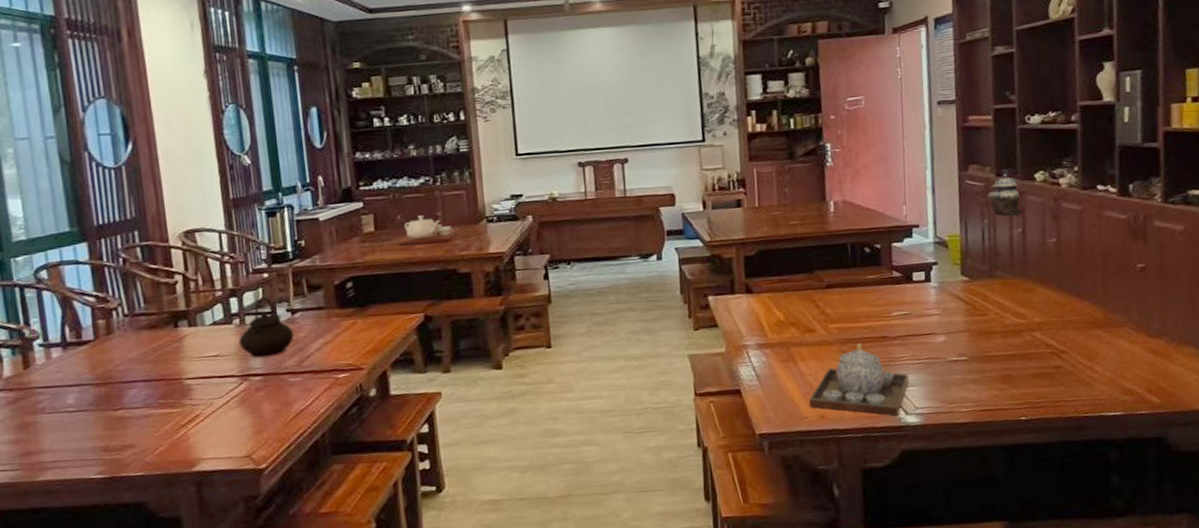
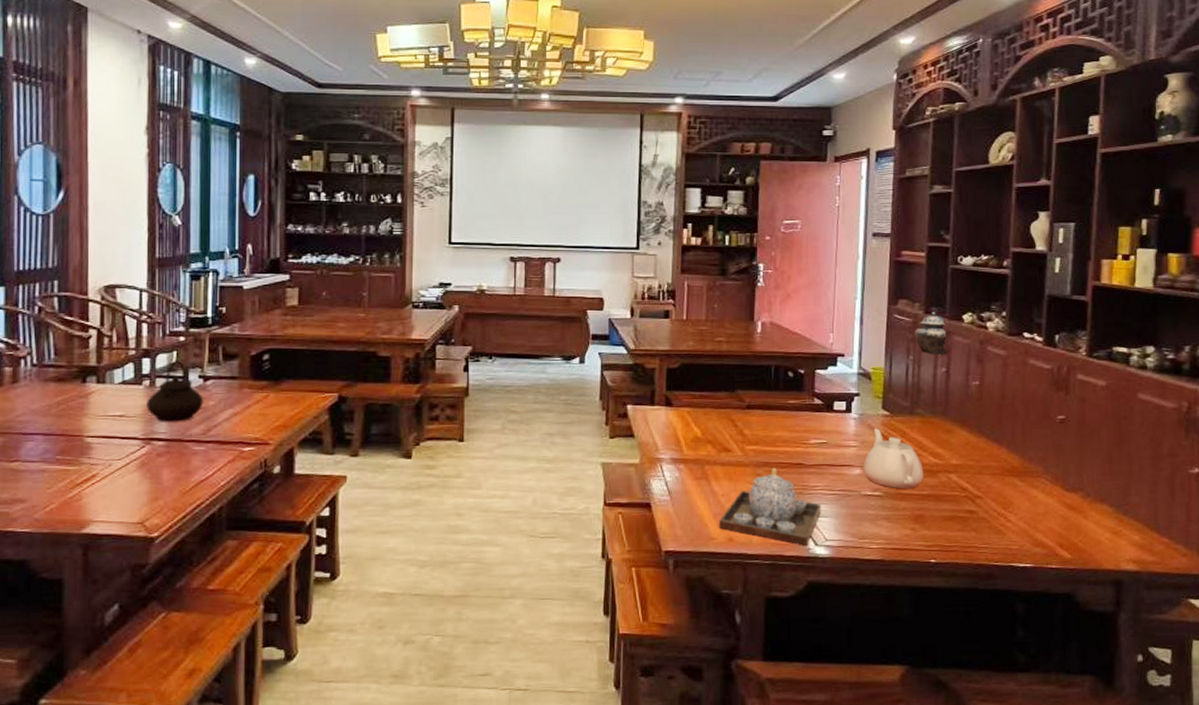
tea set: present [397,214,460,247] -> none [320,293,385,324]
teapot: none [946,294,1009,352] -> present [862,428,924,489]

